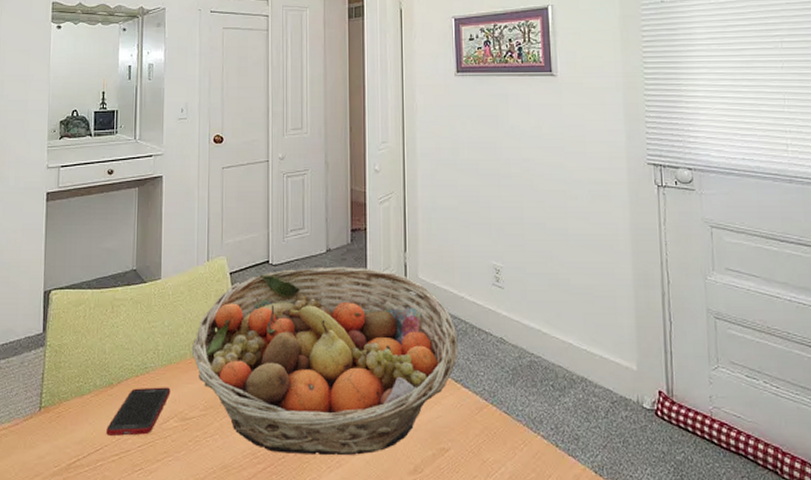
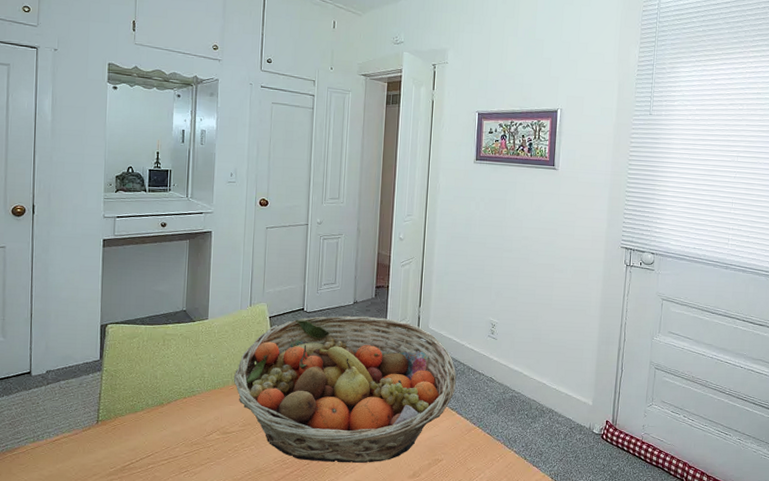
cell phone: present [106,387,171,436] -> none [157,407,214,445]

